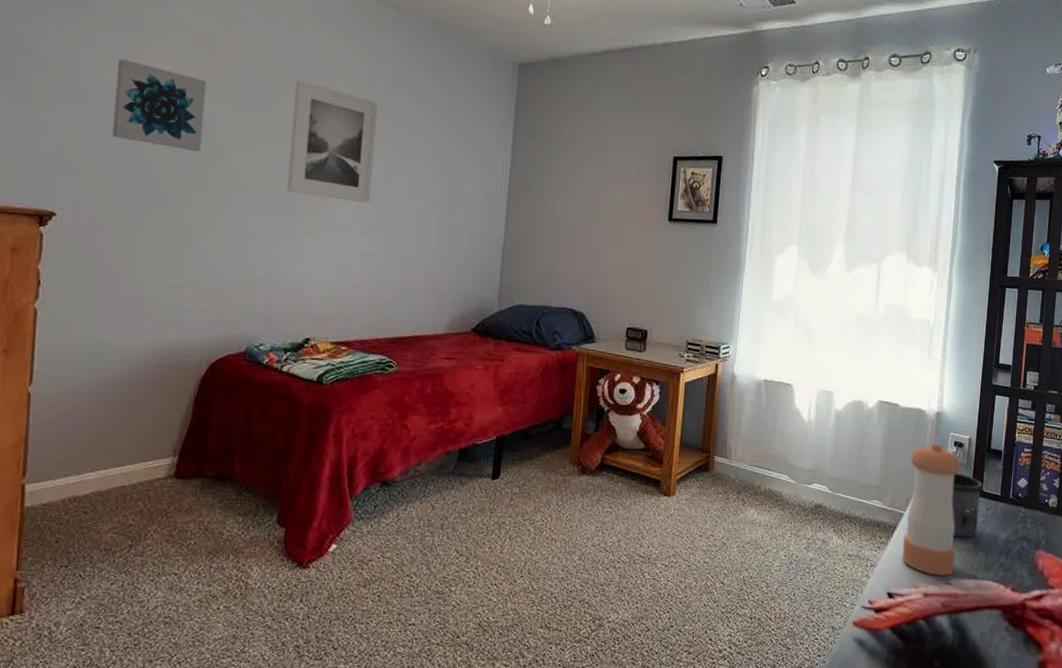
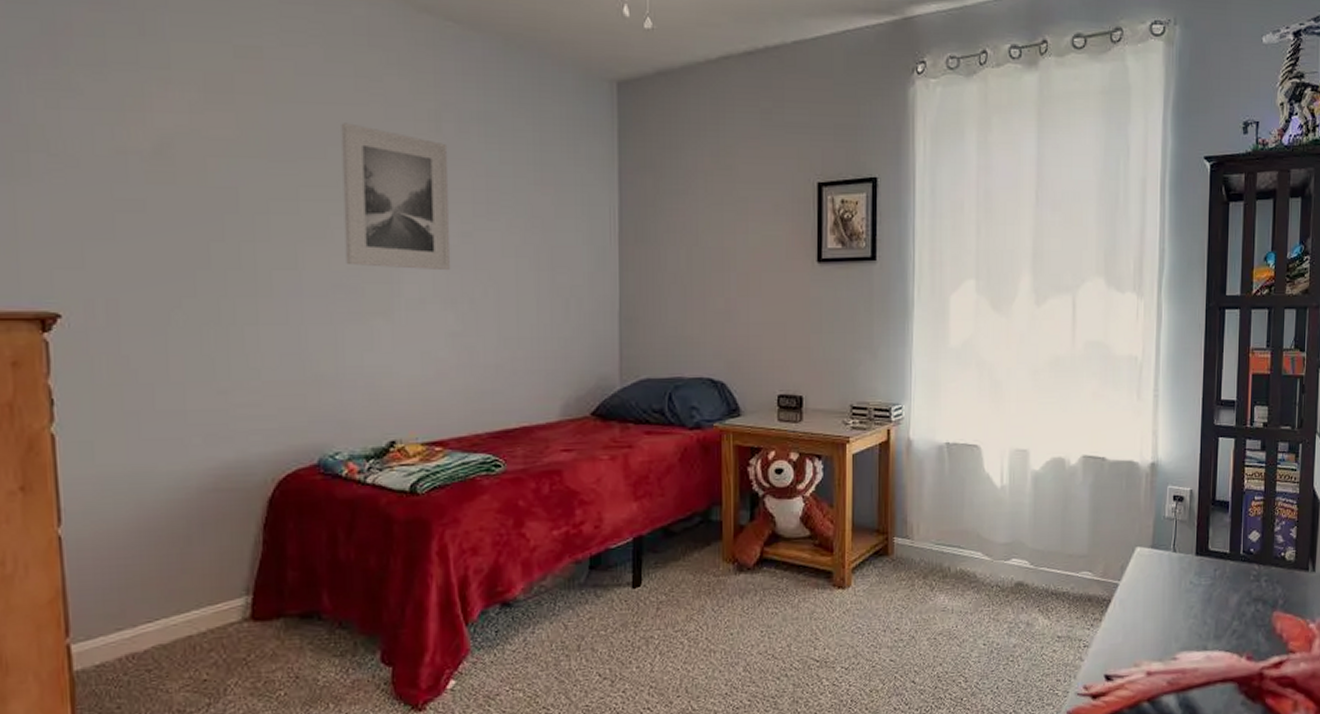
wall art: present [112,59,207,151] -> none [114,113,232,223]
pepper shaker: present [902,443,962,576] -> none [1119,500,1183,651]
mug: present [951,473,984,538] -> none [1173,531,1210,605]

